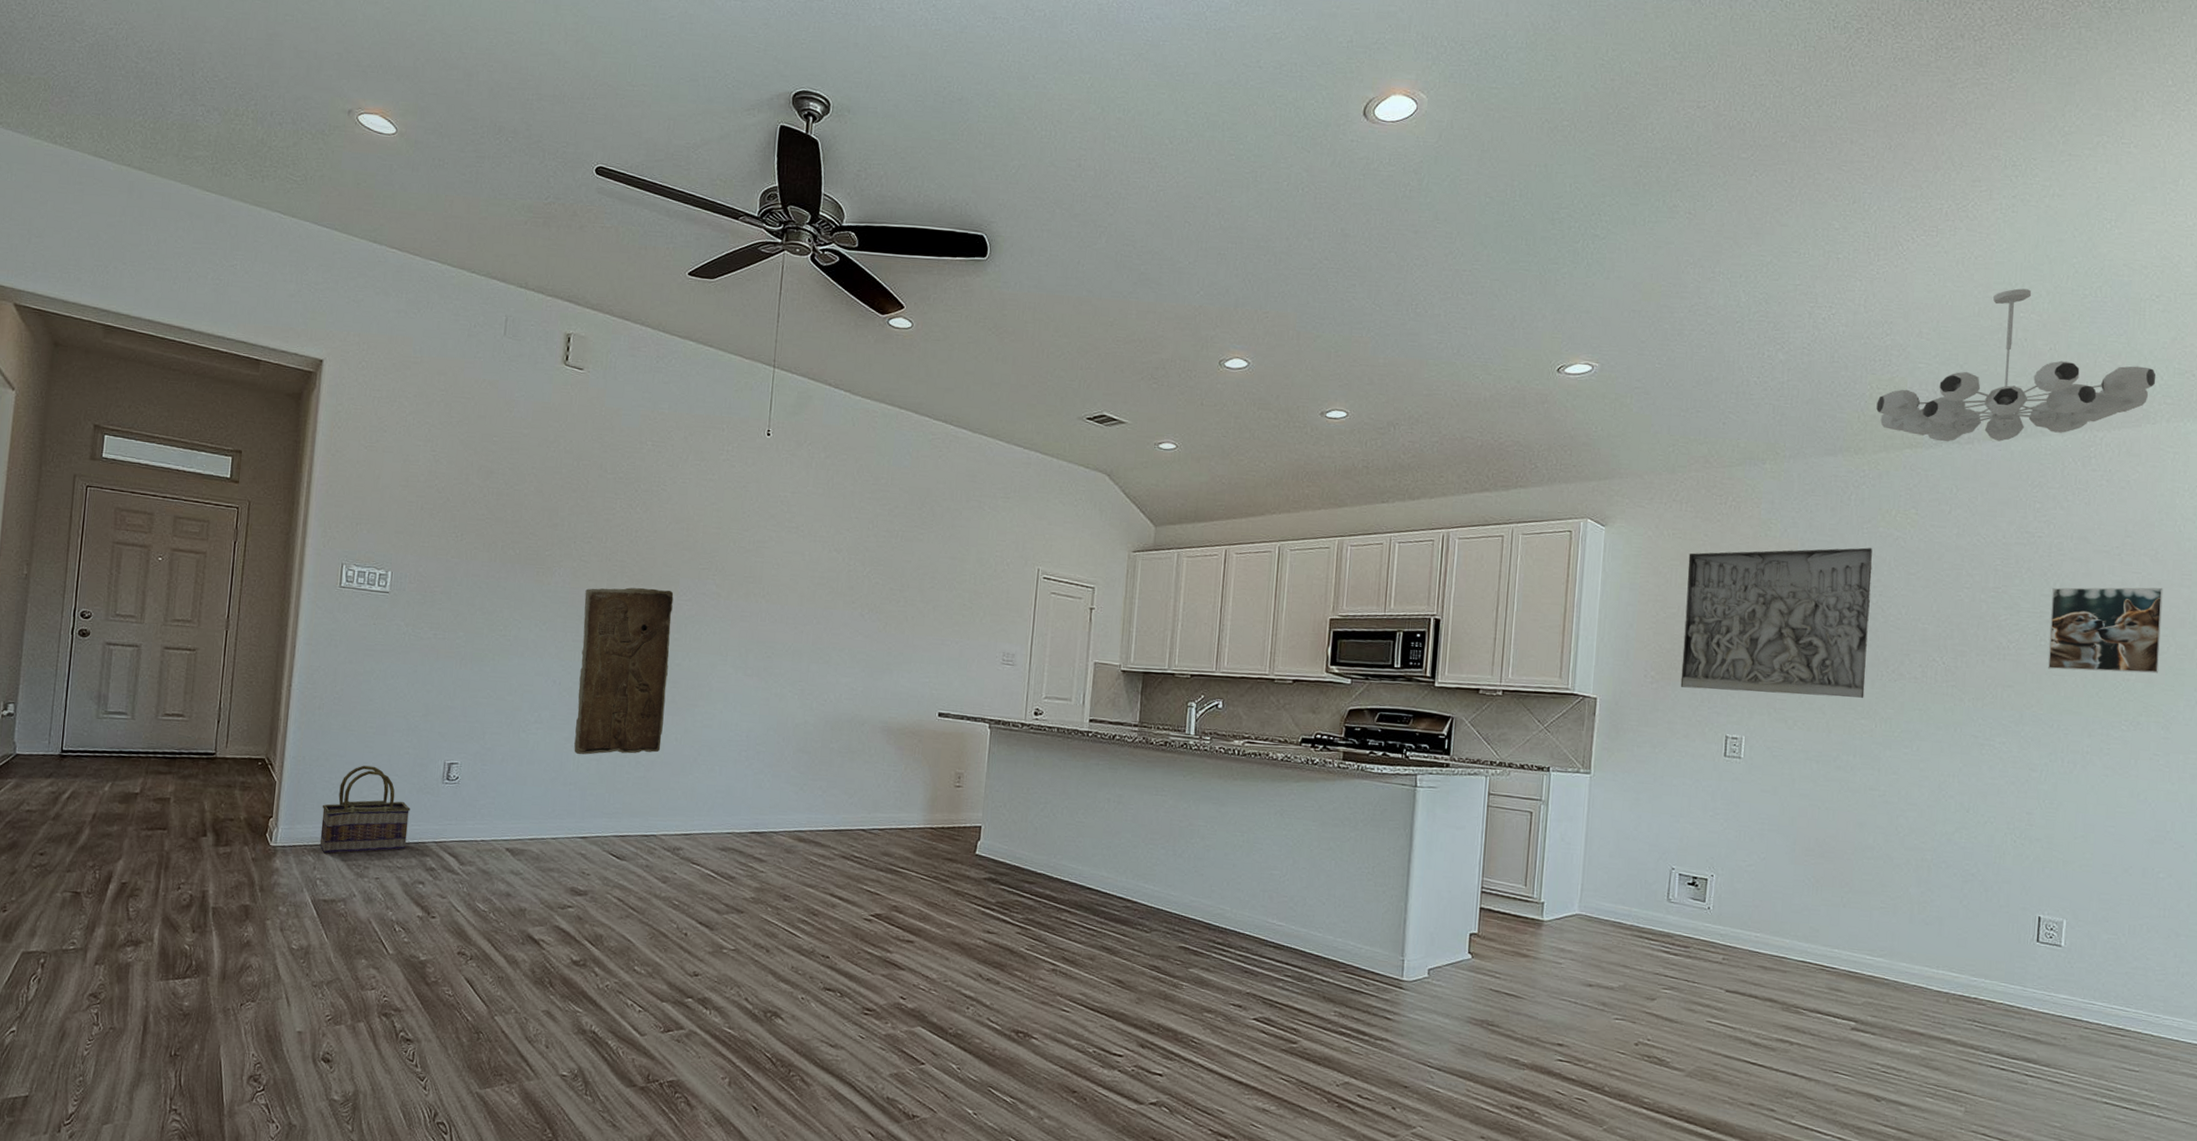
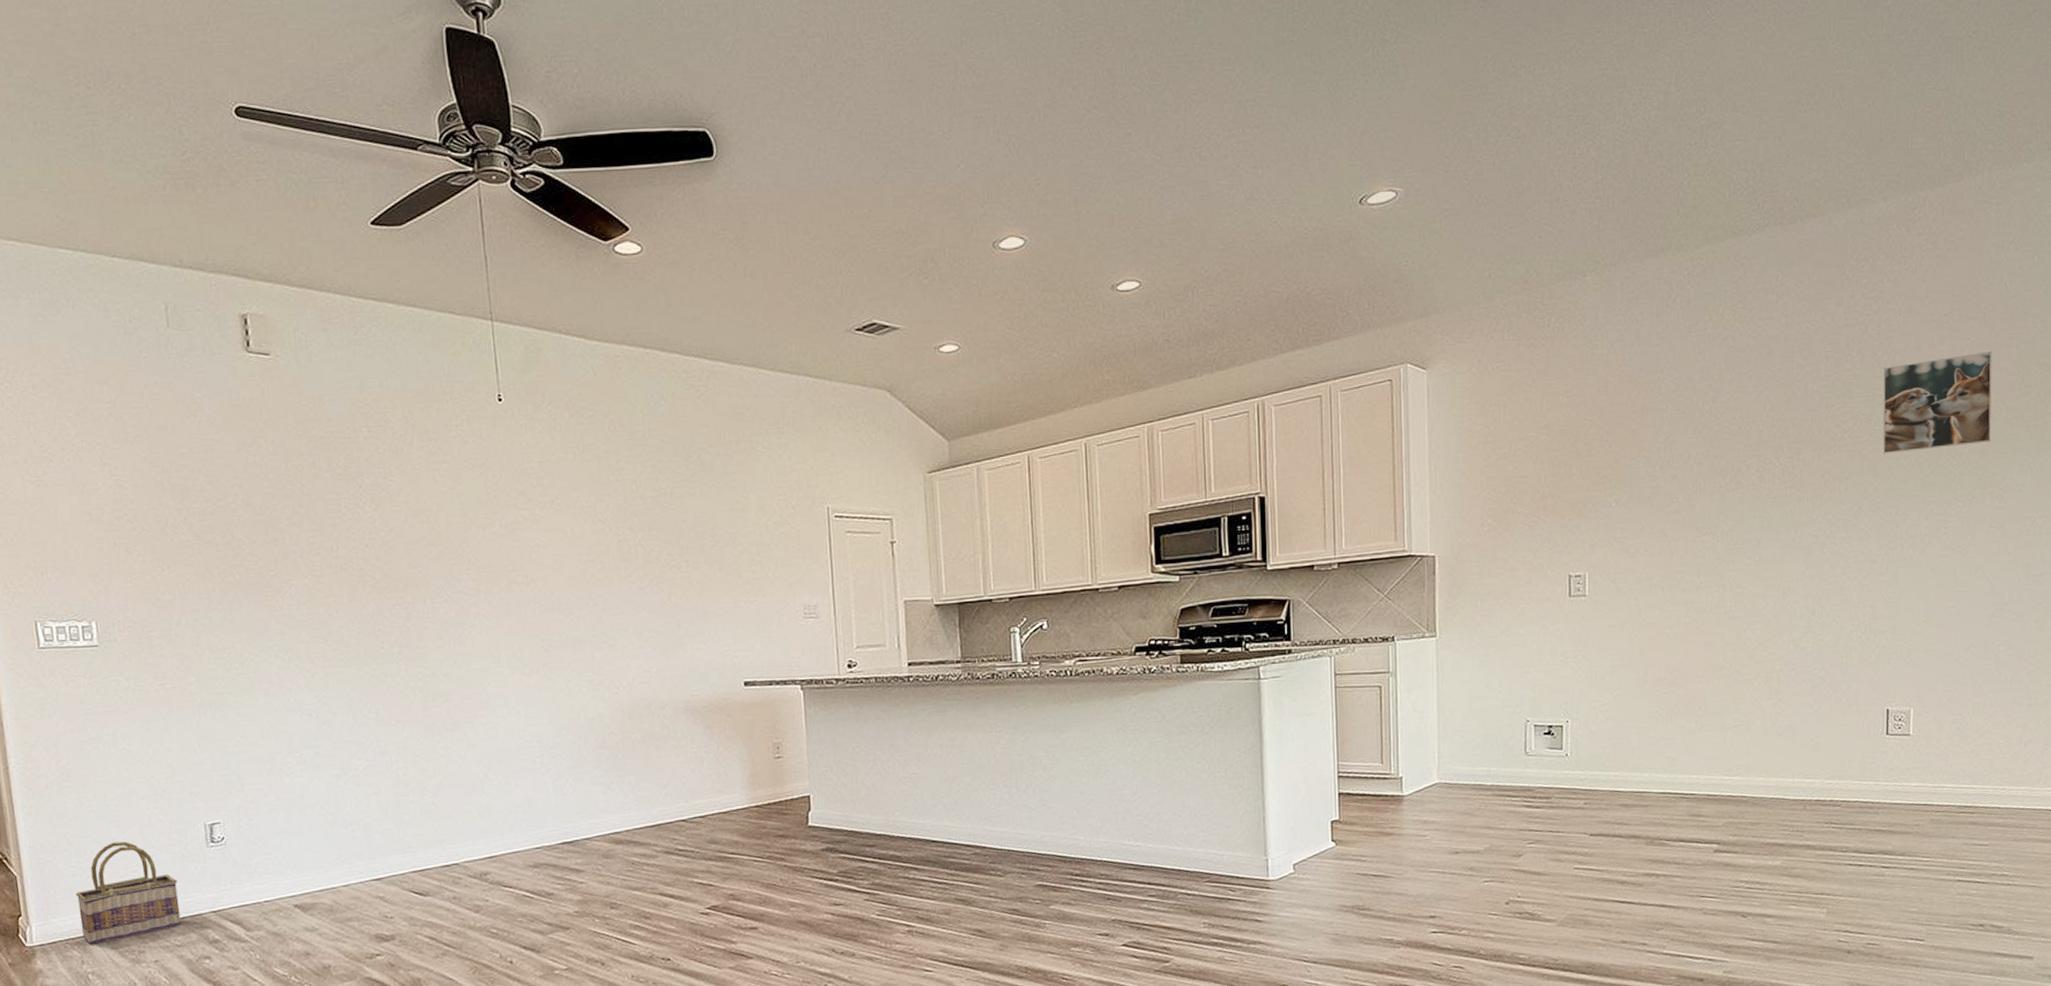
stone relief: present [574,587,674,755] -> none [325,594,445,792]
wall panel: present [1680,547,1872,698] -> none [1515,352,1704,531]
chandelier: present [1876,288,2156,442] -> none [1695,42,1977,225]

